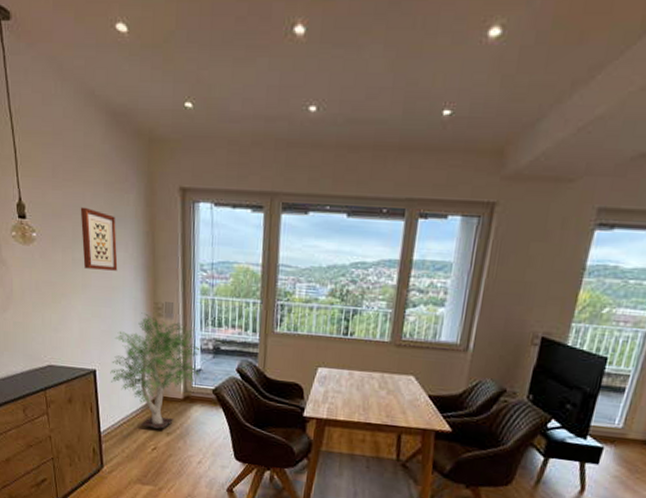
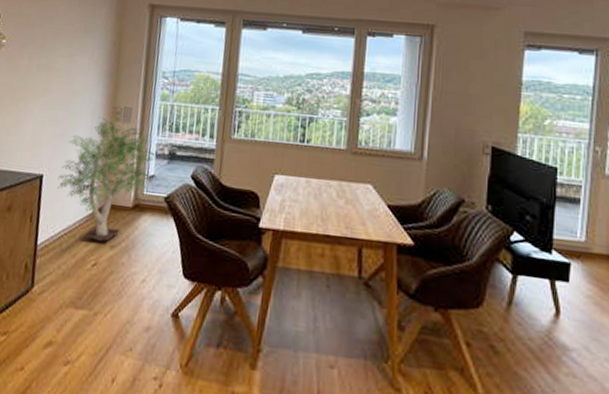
wall art: present [80,207,118,271] -> none [48,18,86,76]

